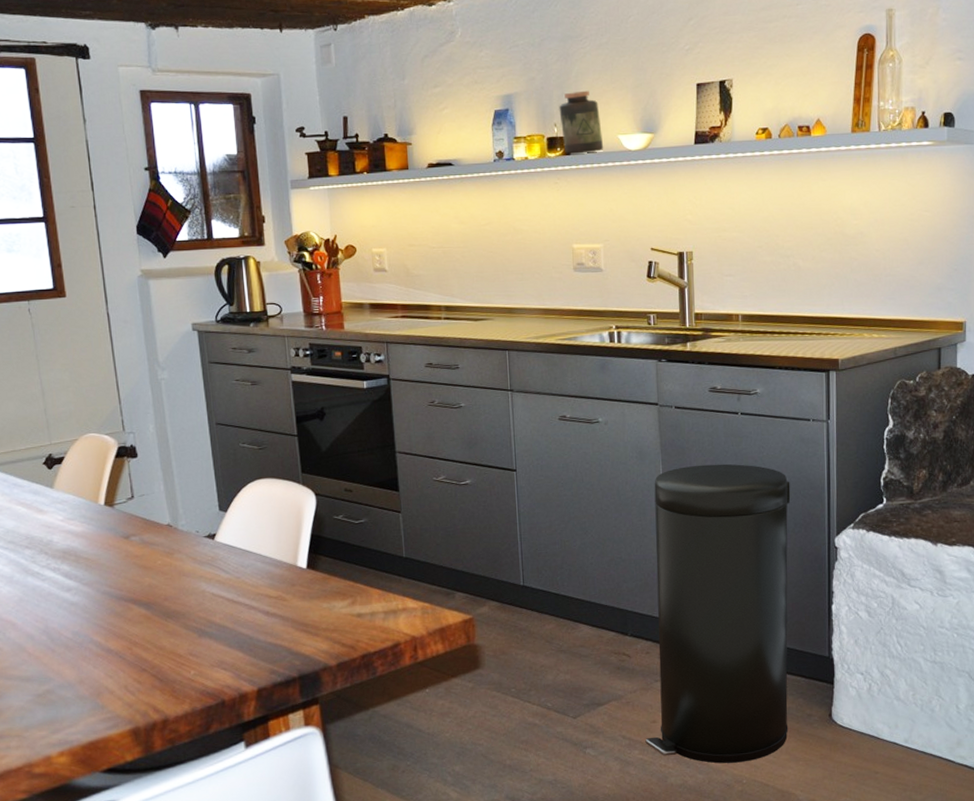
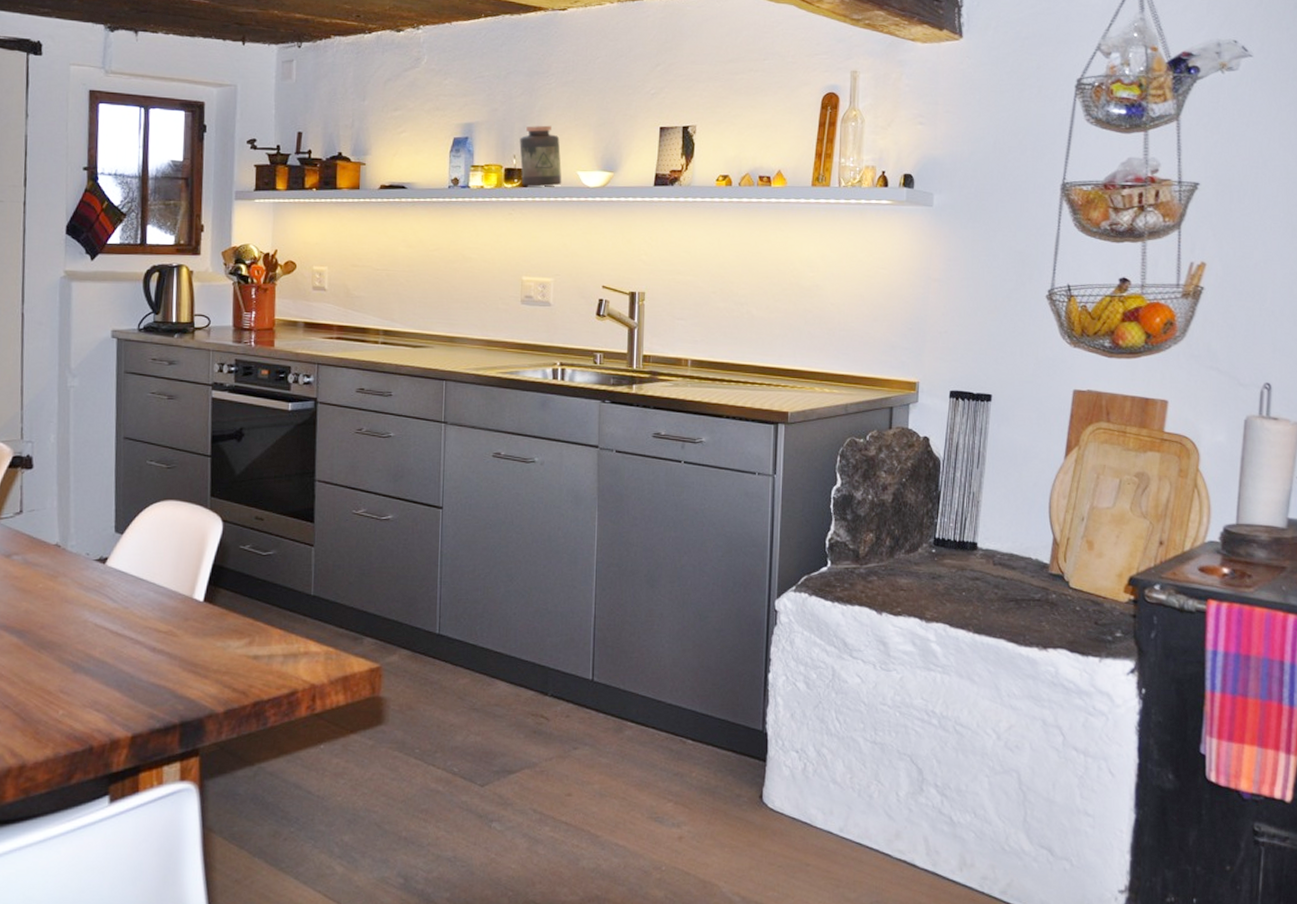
pedal bin: present [645,464,791,764] -> none [558,513,731,846]

